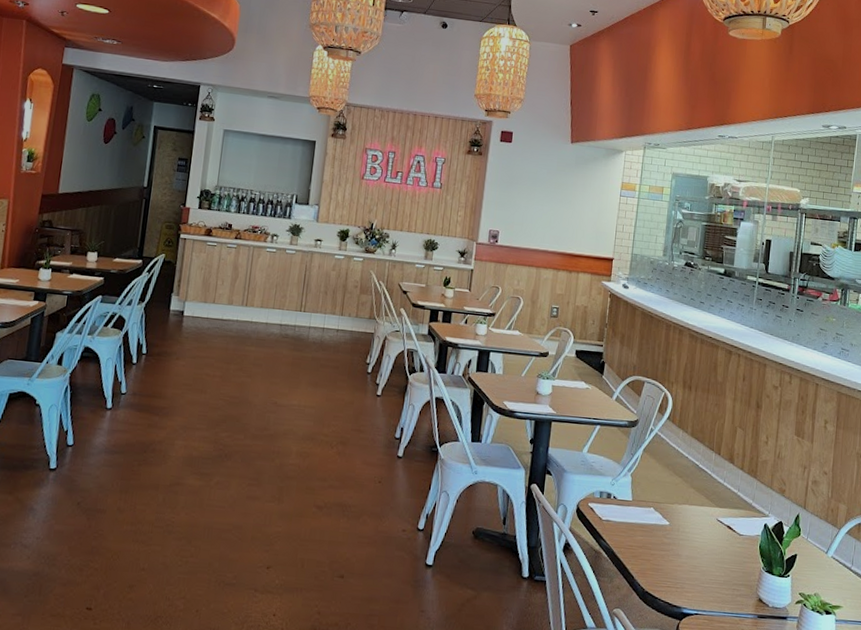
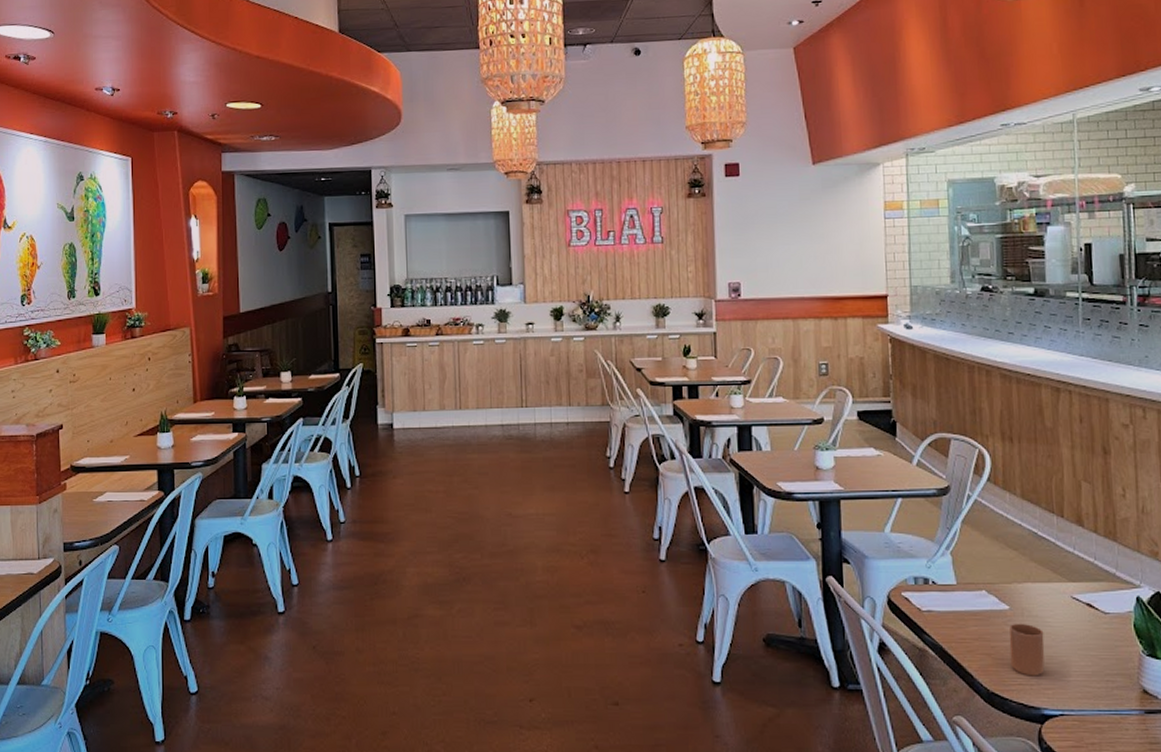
cup: none [663,536,692,581] -> present [1009,623,1045,676]

